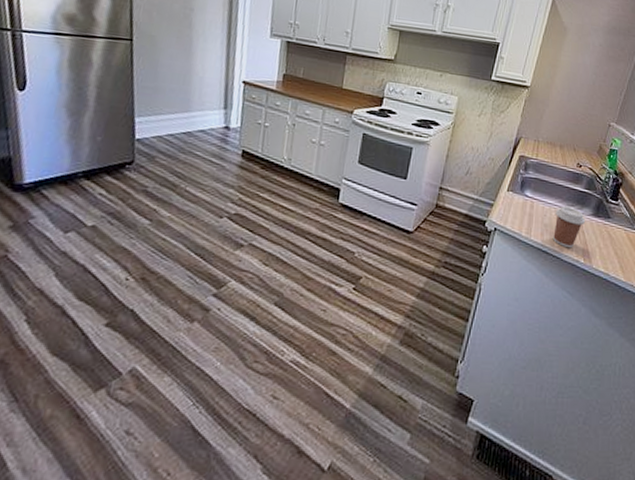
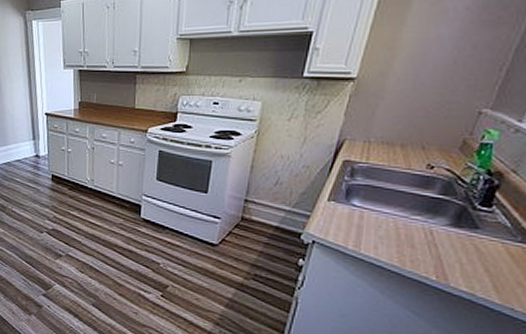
coffee cup: present [553,206,586,248] -> none [391,215,440,264]

